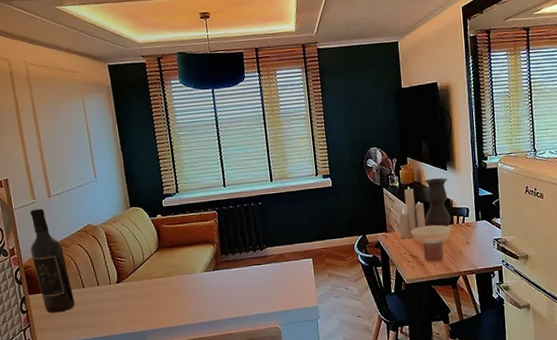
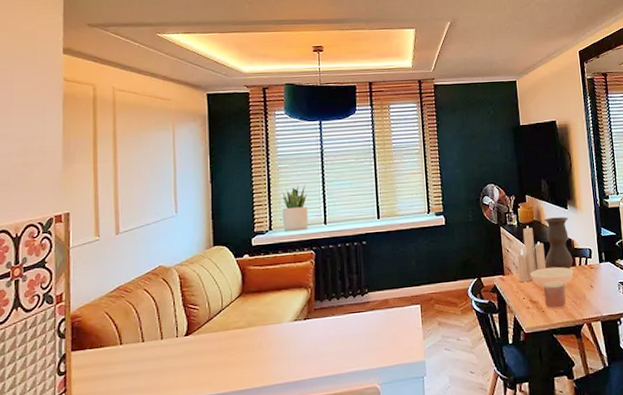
wine bottle: present [29,208,76,313] -> none [83,247,130,375]
planter: none [184,150,210,195] -> present [281,184,309,232]

